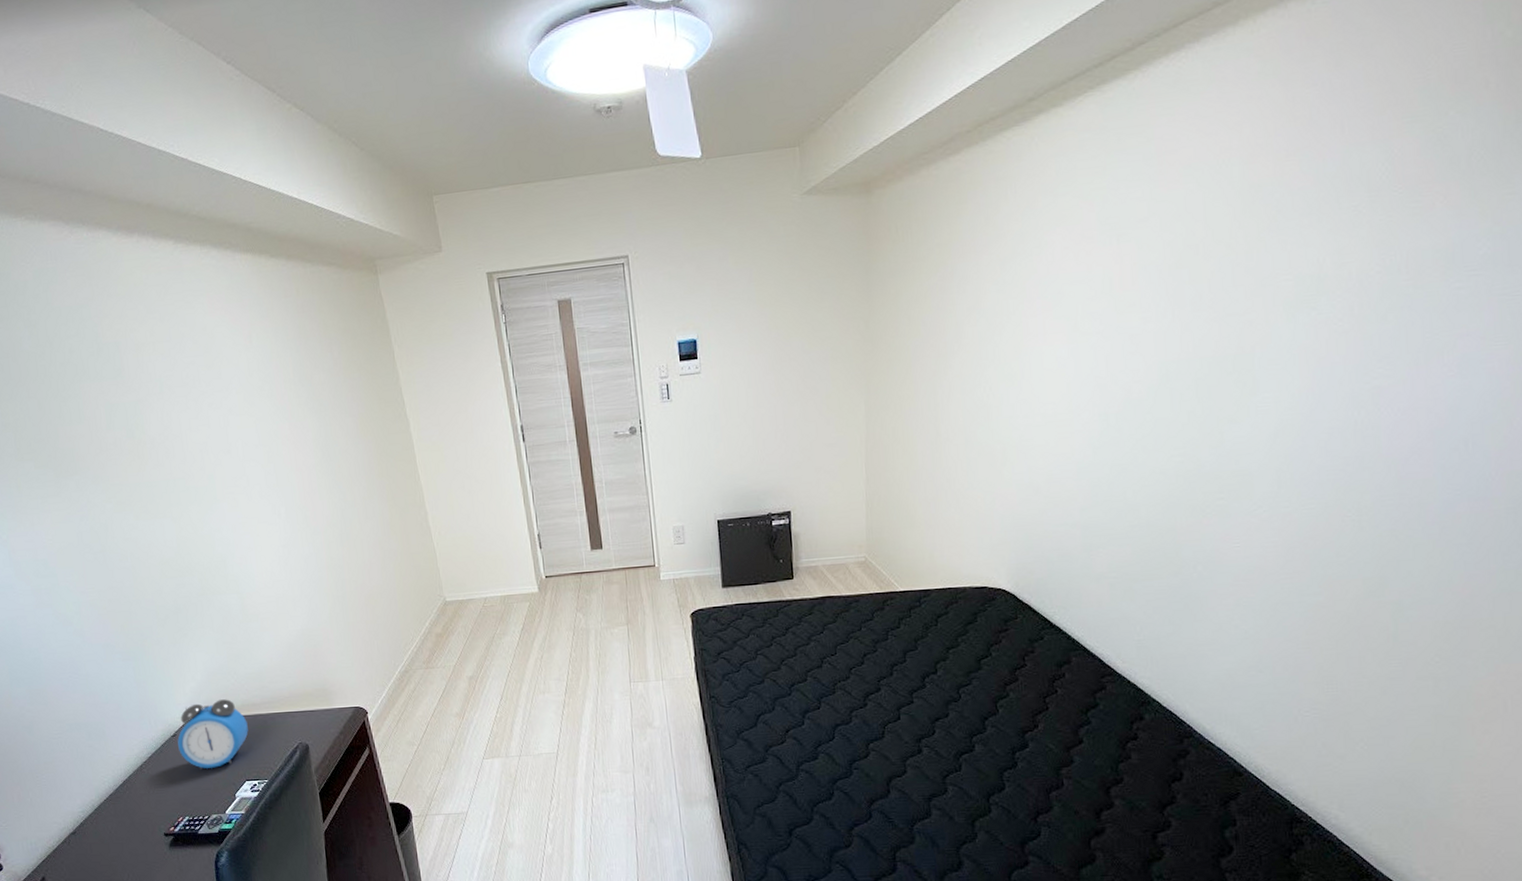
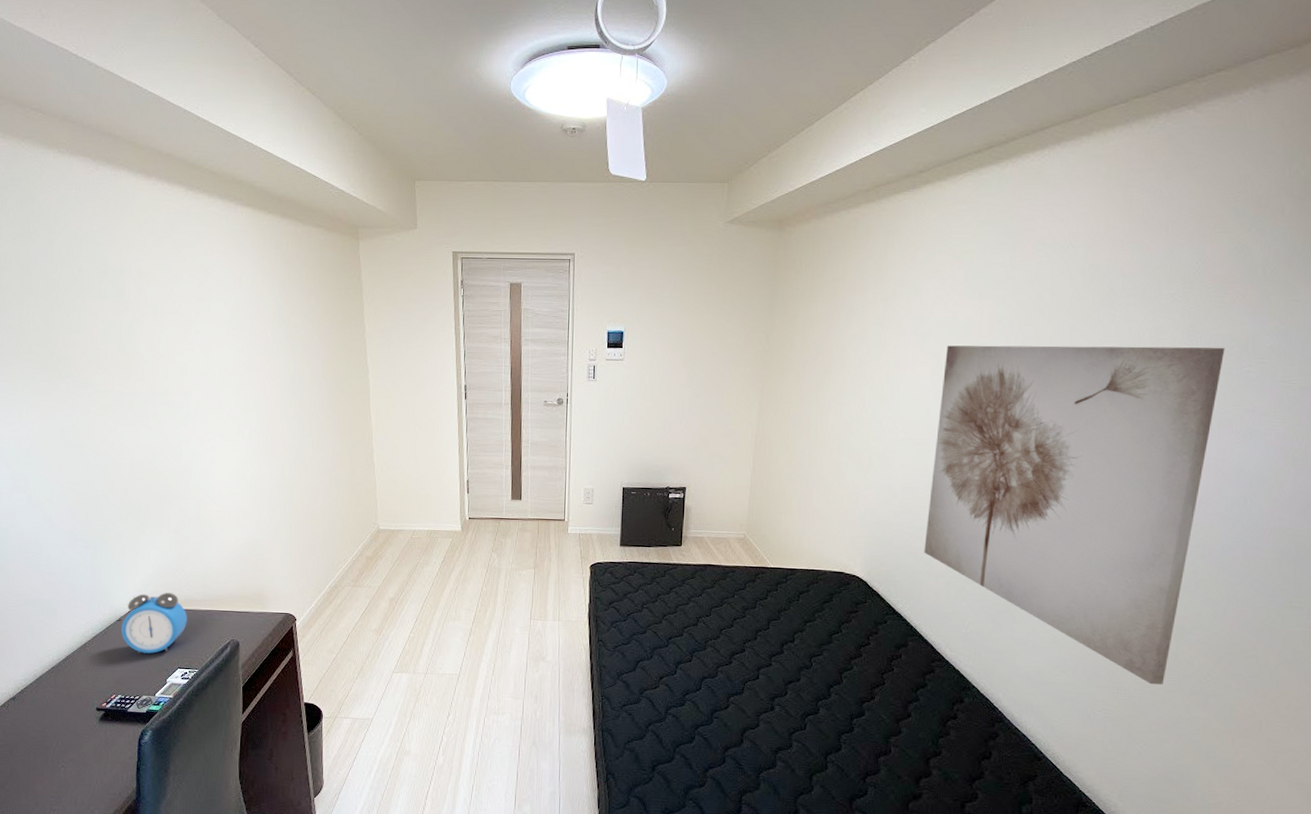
wall art: none [1079,262,1427,675] -> present [924,345,1225,685]

